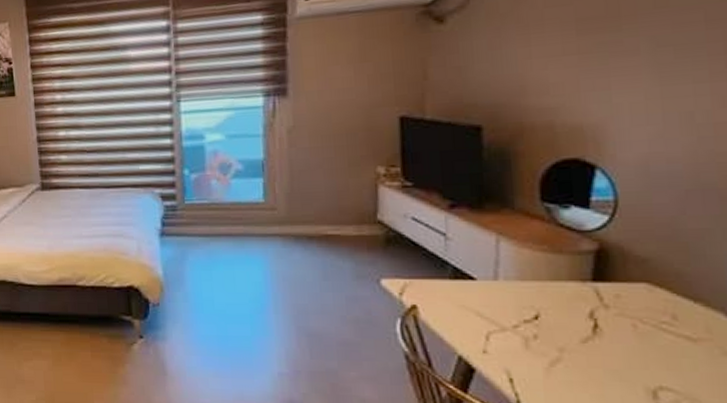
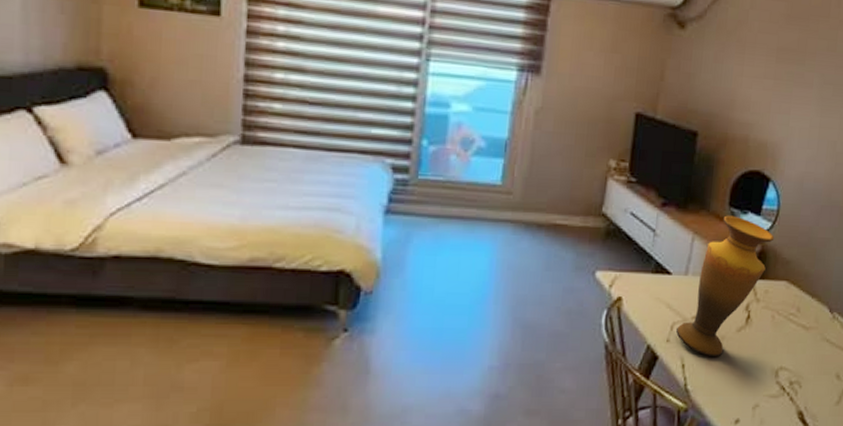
vase: none [494,211,617,372] -> present [676,215,775,357]

